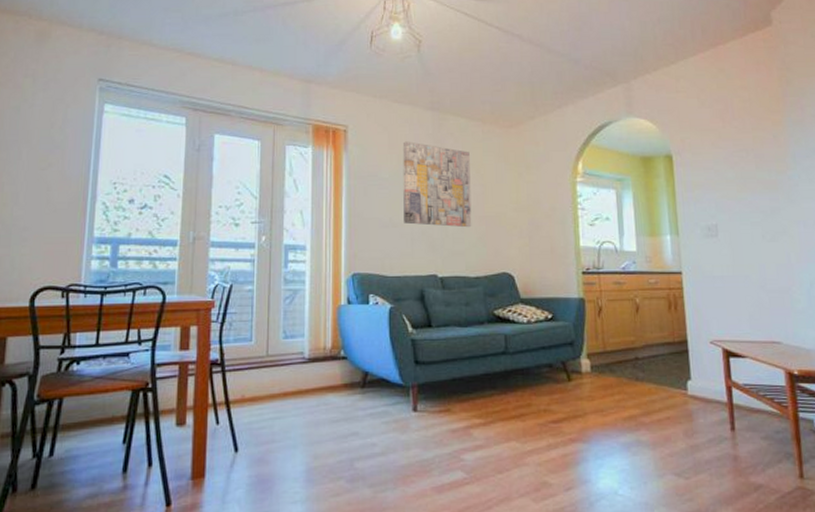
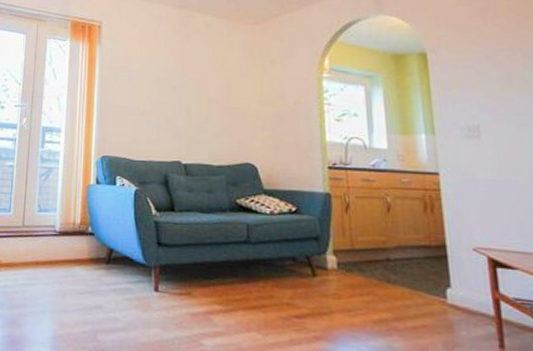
wall art: present [402,141,472,228] -> none [151,36,216,118]

